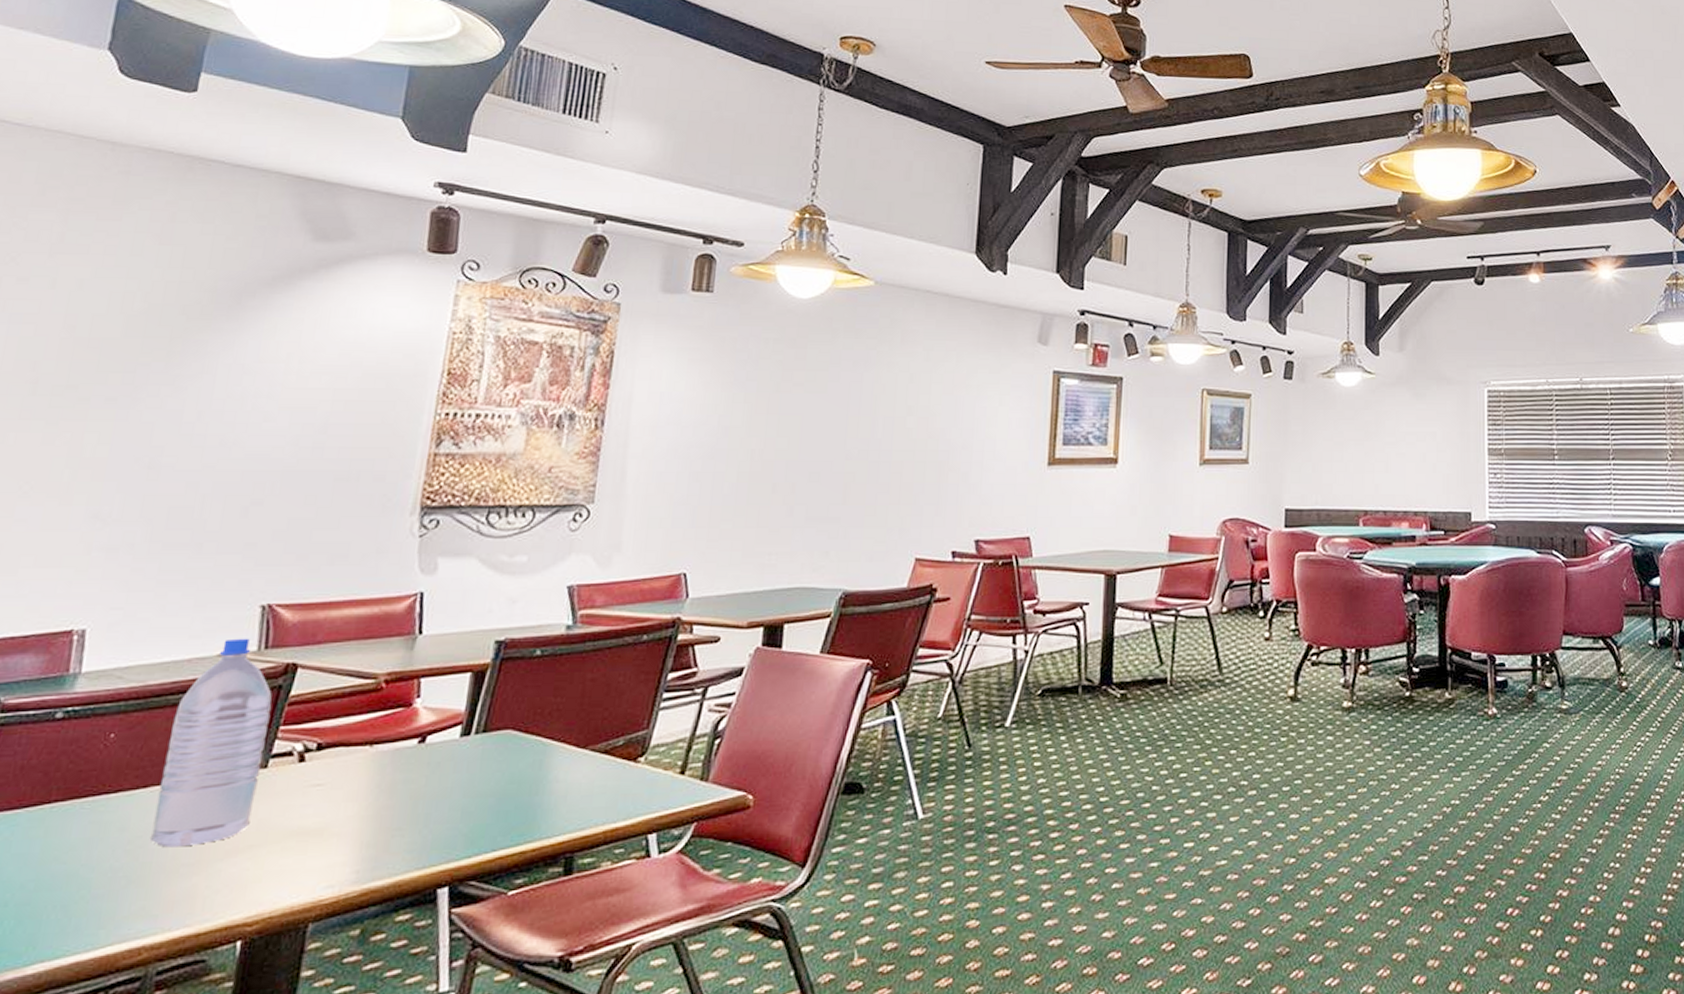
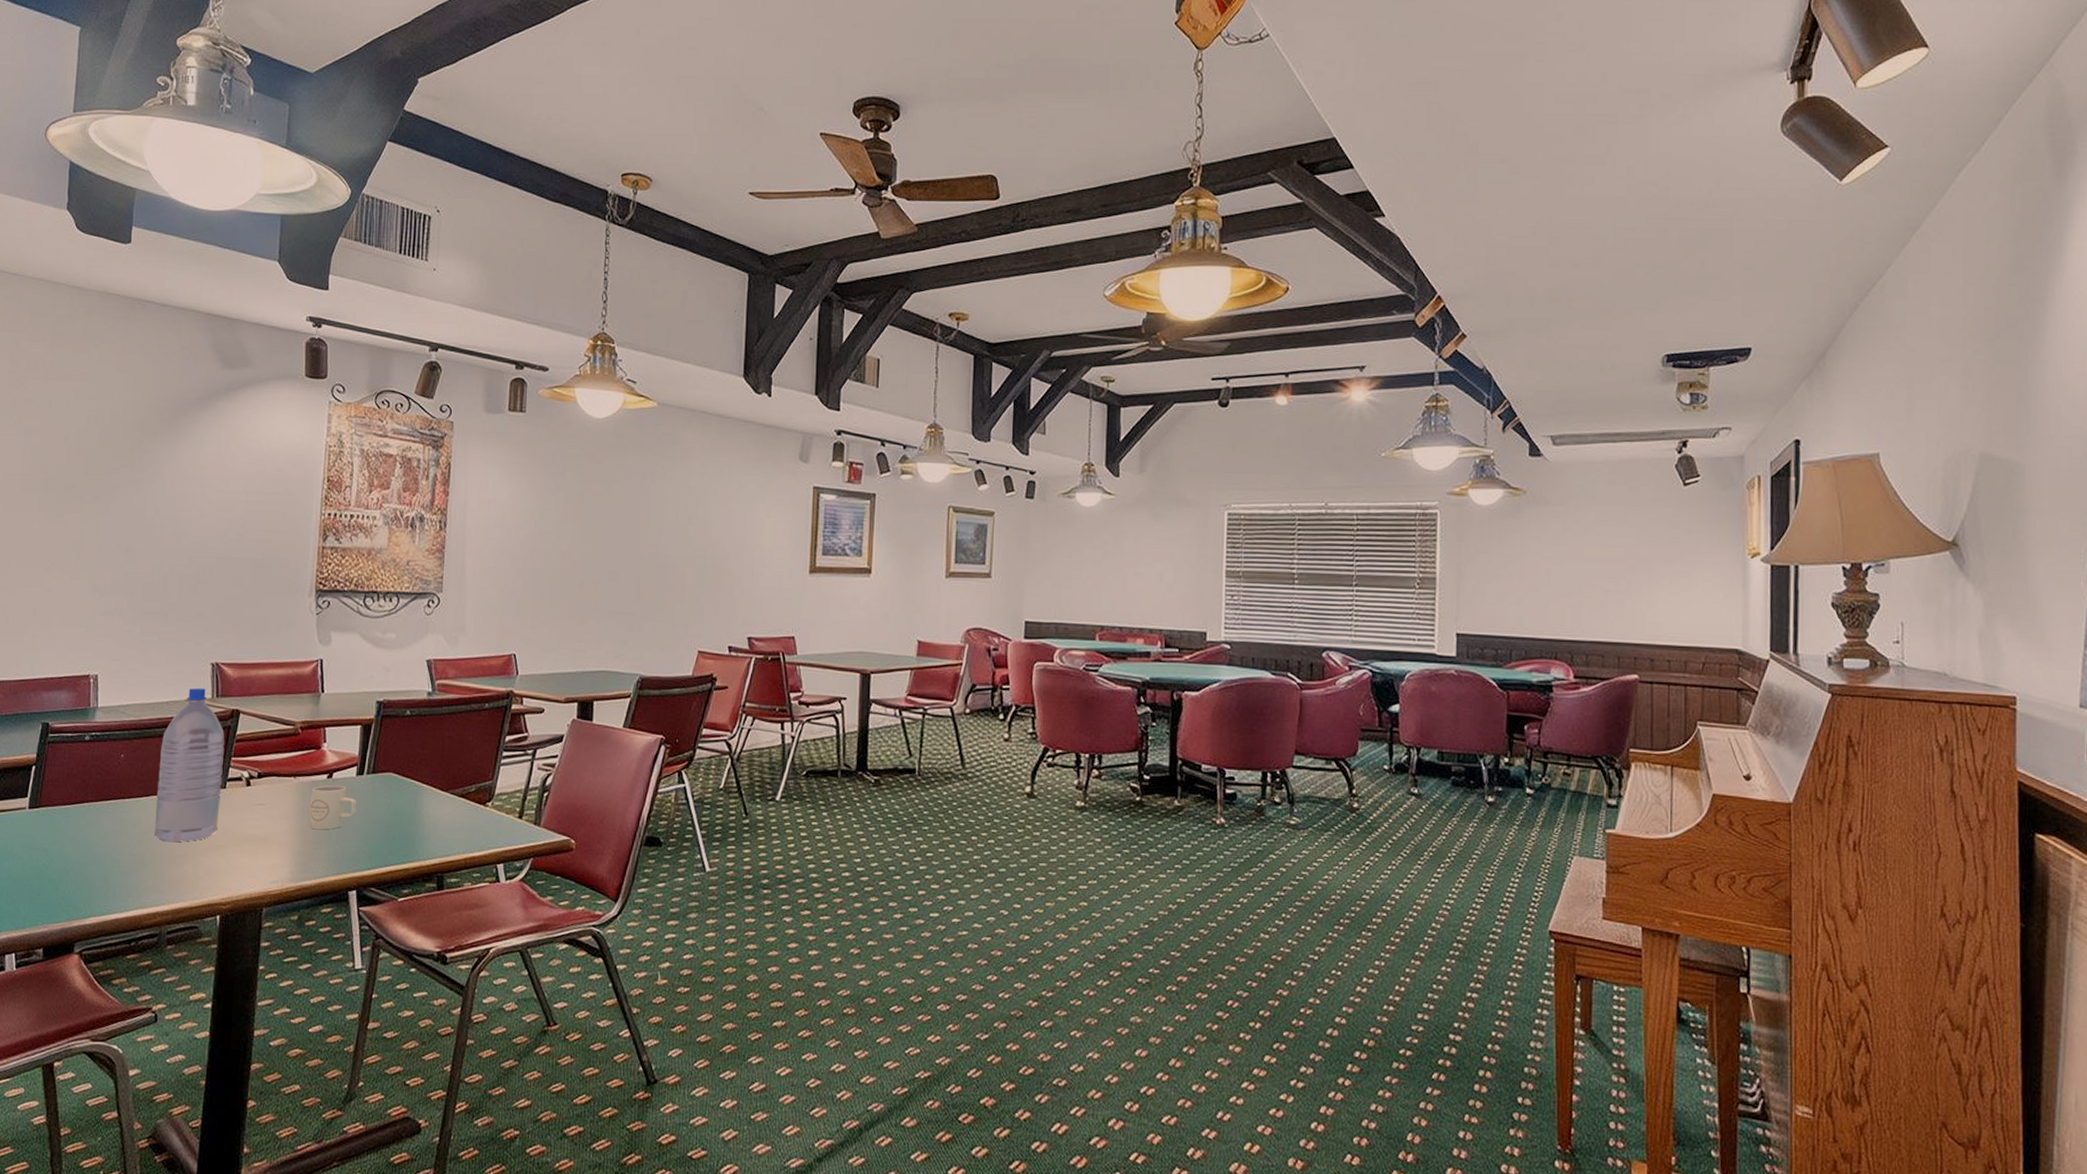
mug: none [387,751,458,812] -> present [309,785,357,830]

